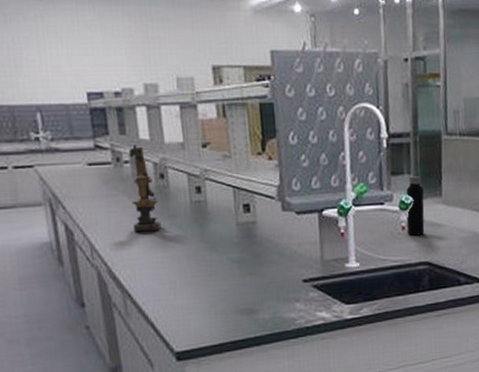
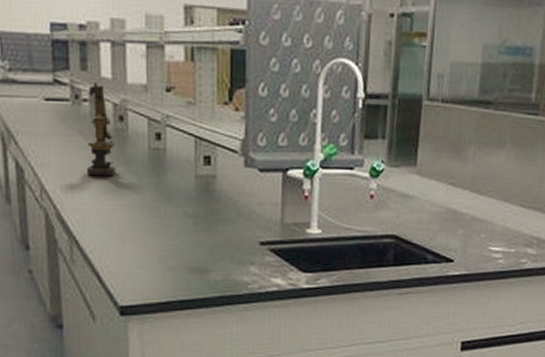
water bottle: present [406,171,425,236] -> none [375,136,397,206]

